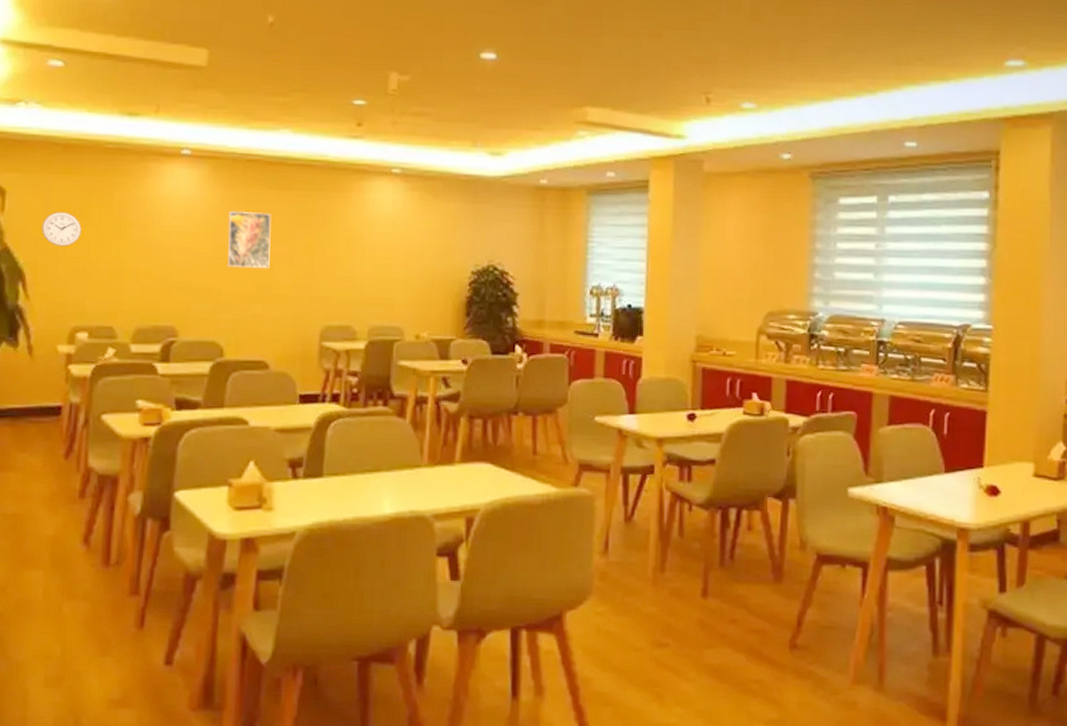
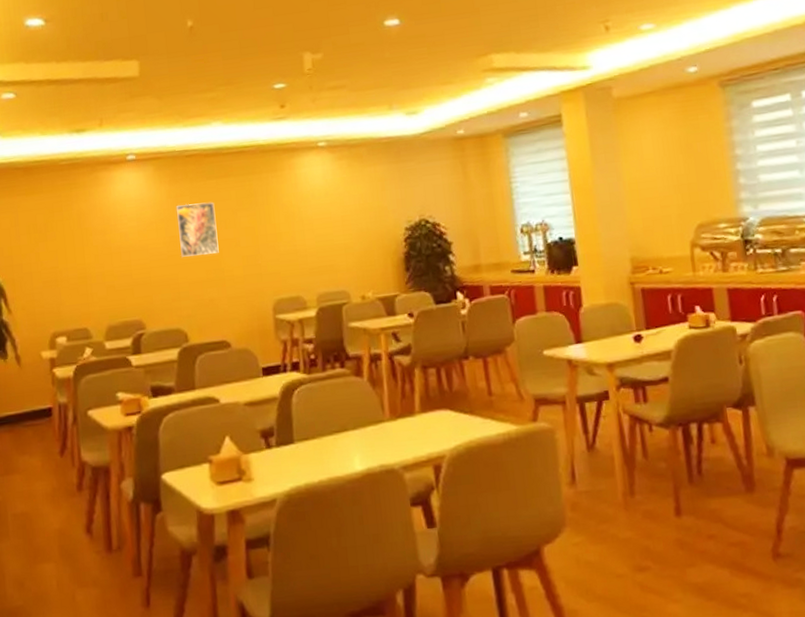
wall clock: present [41,212,82,247] -> none [14,229,49,261]

